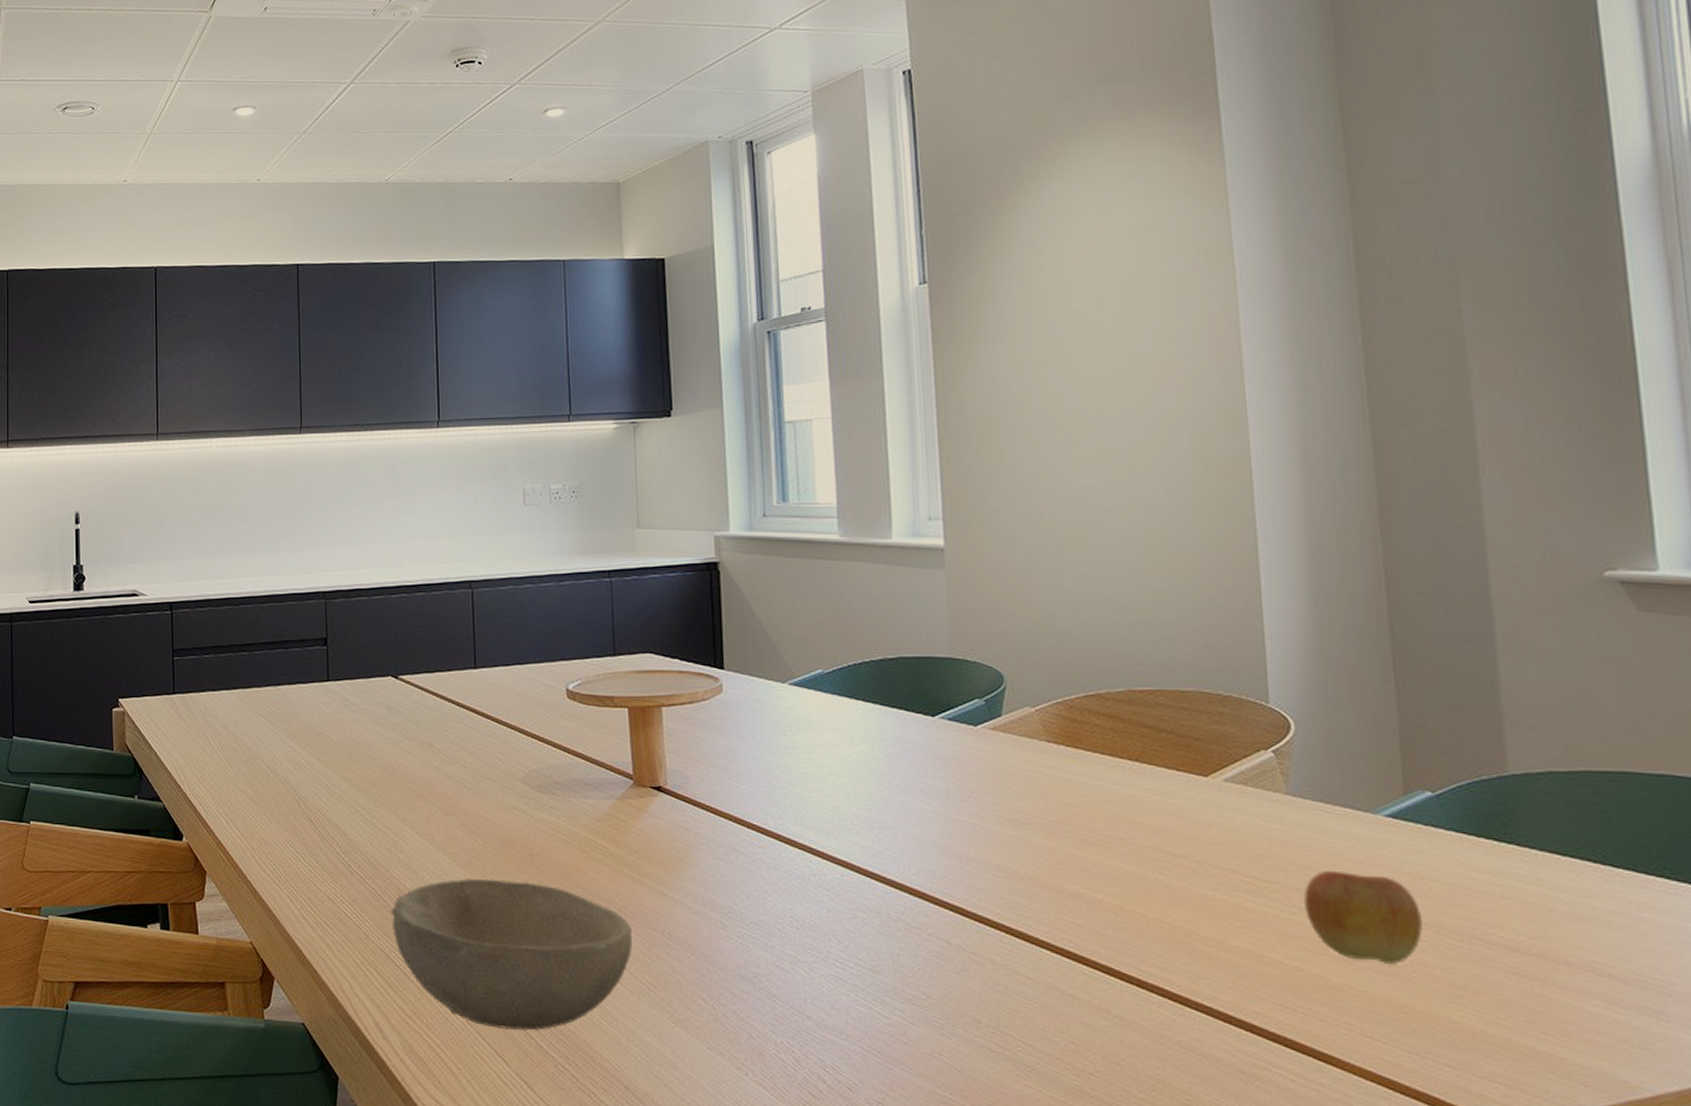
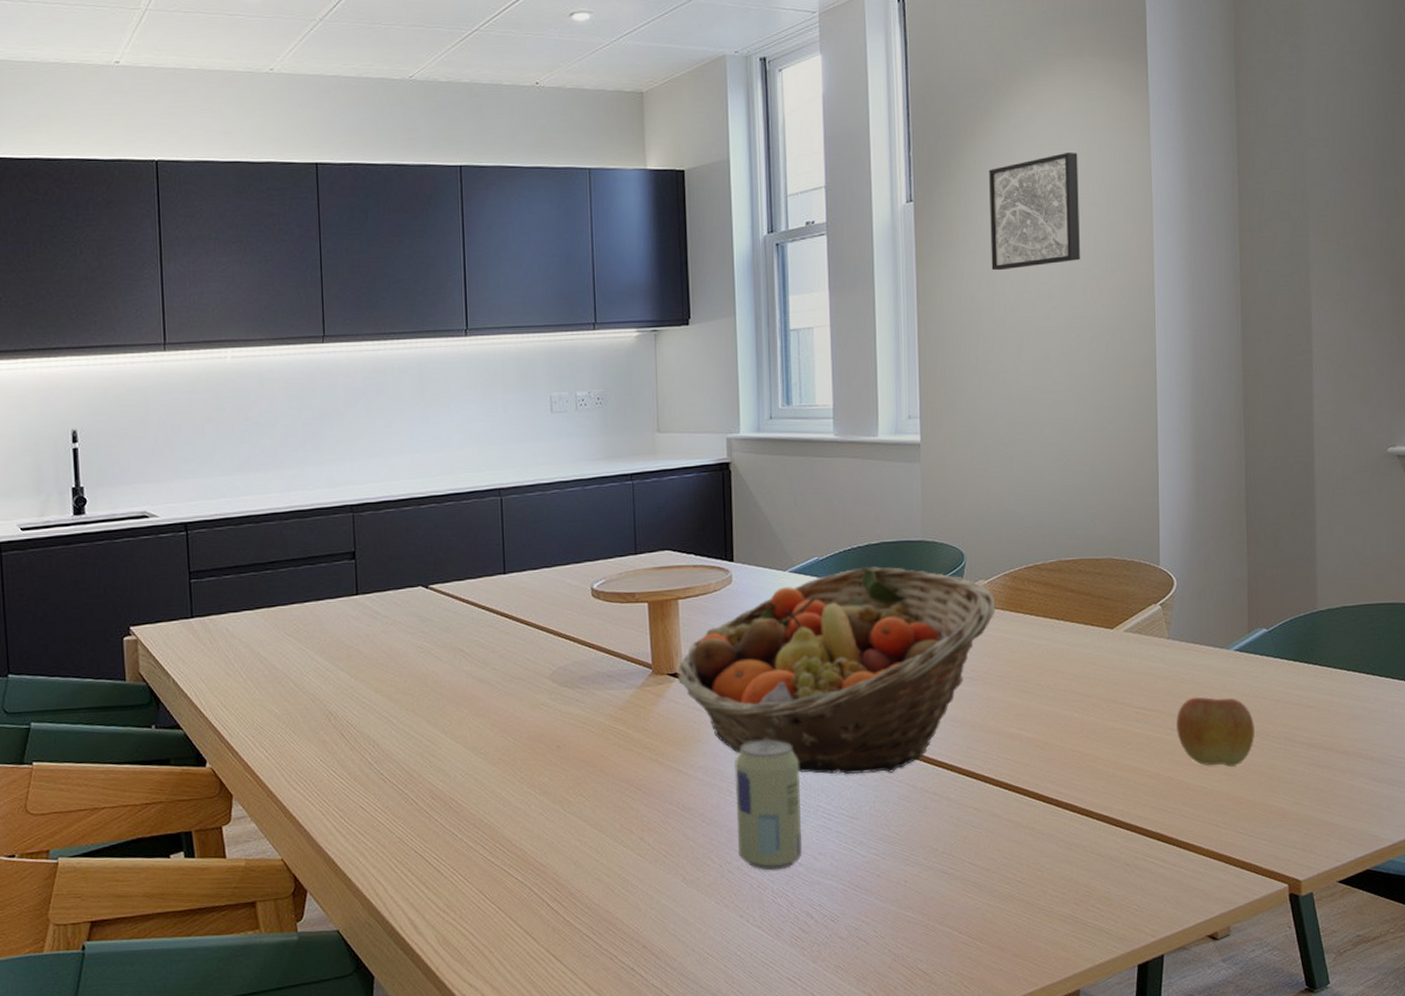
bowl: present [391,879,632,1031] -> none [424,772,650,911]
fruit basket: none [662,684,1047,923] -> present [677,566,996,775]
beverage can: none [728,869,810,1021] -> present [735,739,802,871]
wall art: none [1020,223,1141,357] -> present [989,151,1080,271]

